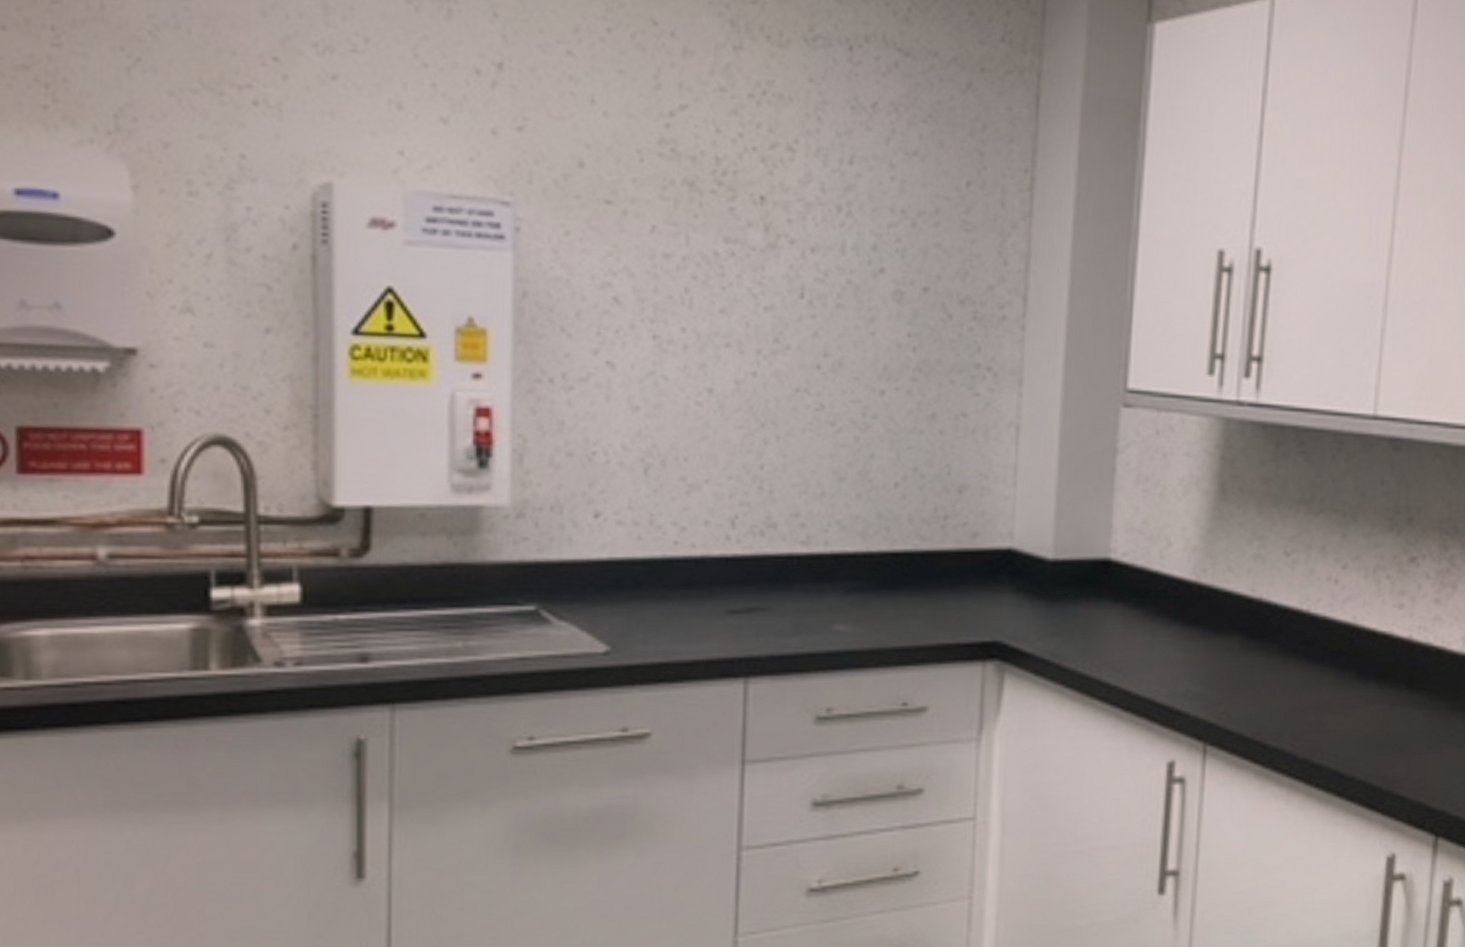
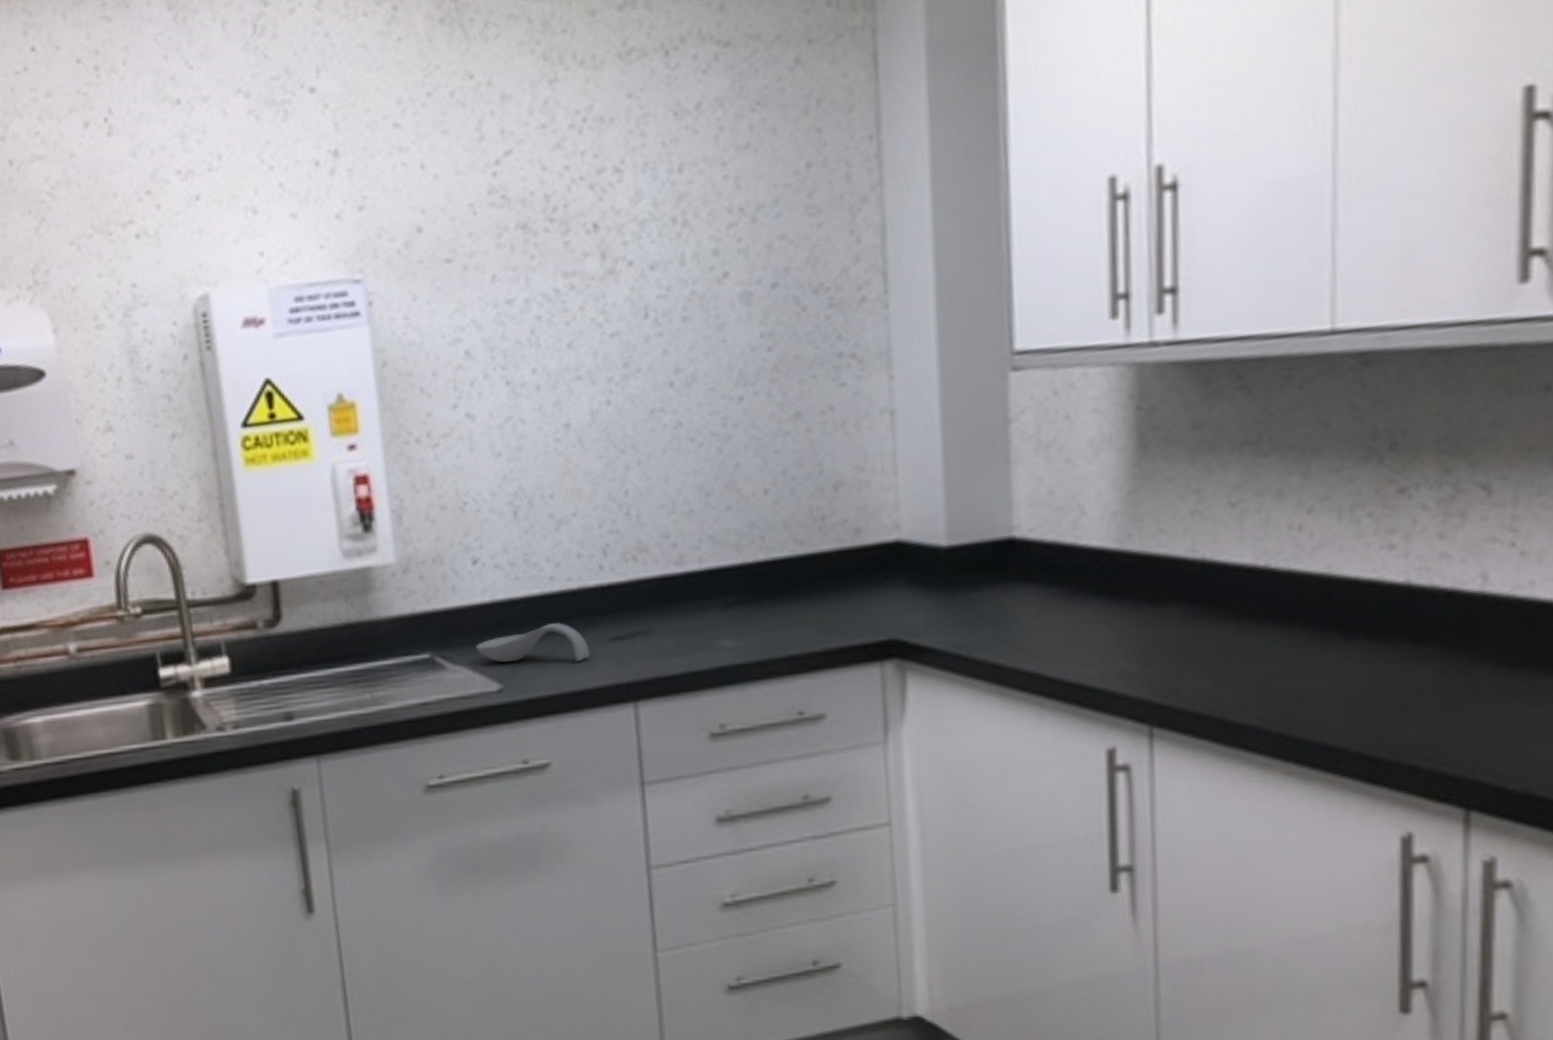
spoon rest: none [586,589,706,631] -> present [475,623,590,663]

